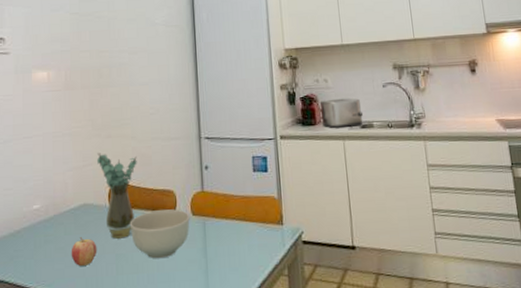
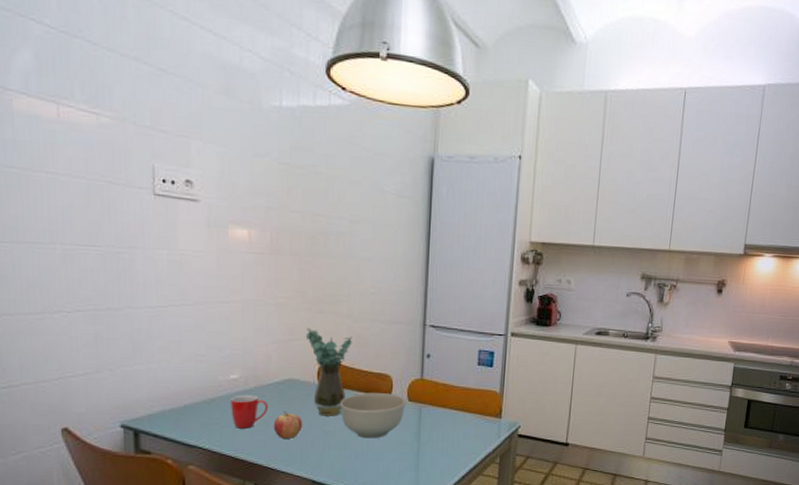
mug: none [34,223,67,259] -> present [231,394,269,429]
toaster: present [319,97,363,129] -> none [557,301,601,333]

